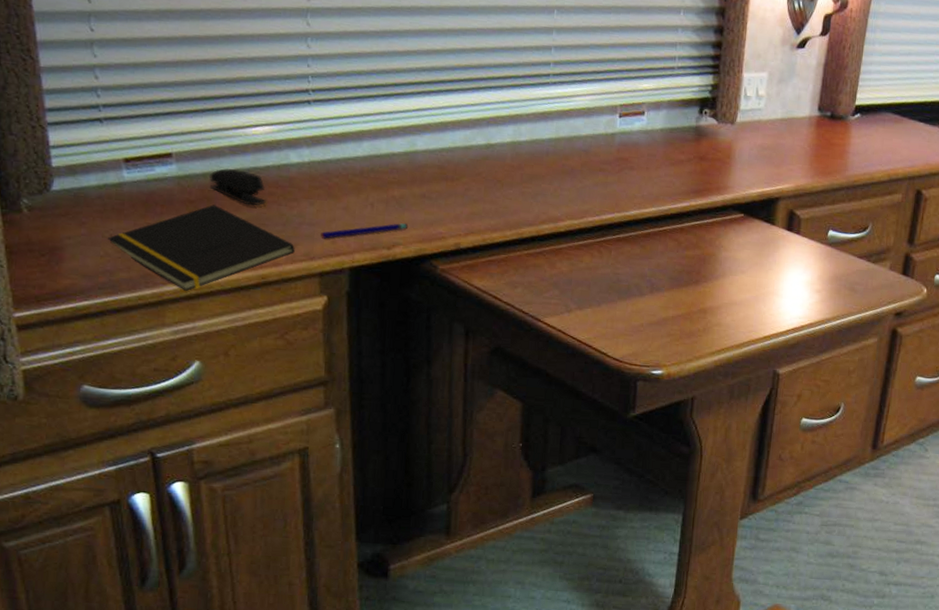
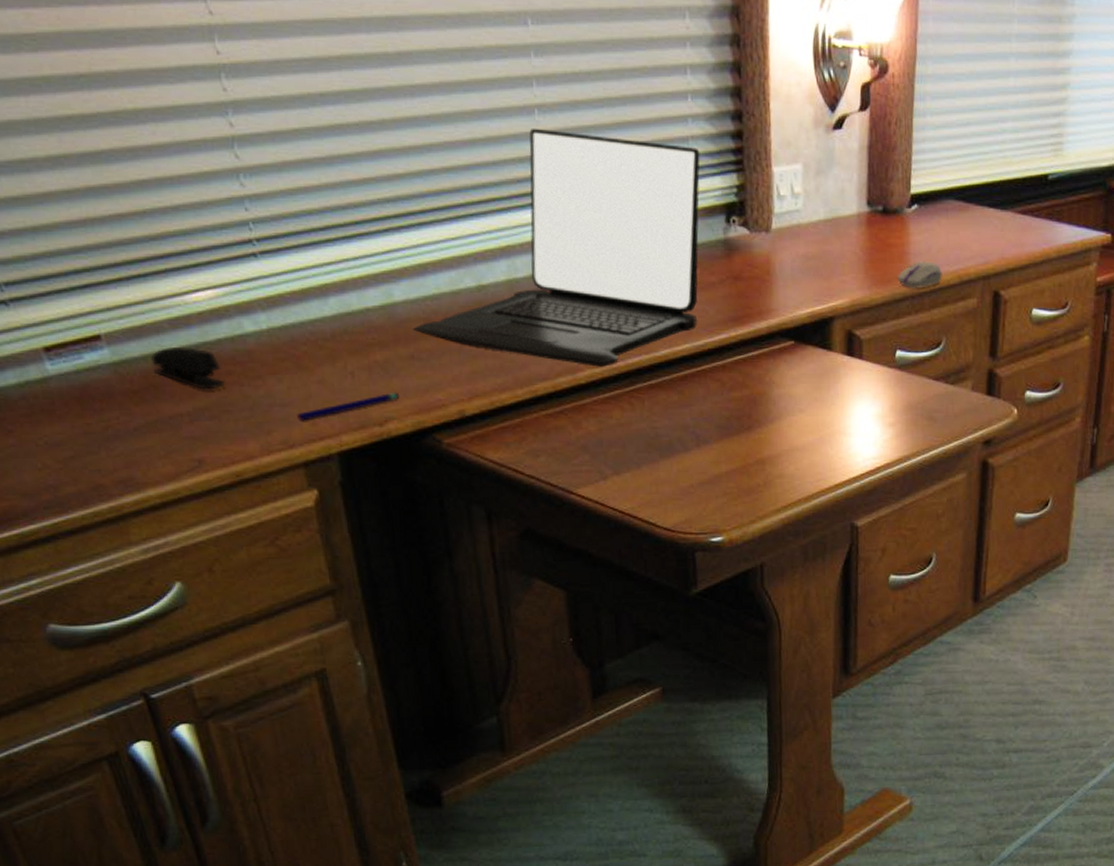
notepad: present [108,204,295,291] -> none [43,393,270,500]
laptop: none [427,24,685,220] -> present [412,128,700,367]
computer mouse: none [836,159,875,182] -> present [897,261,942,289]

